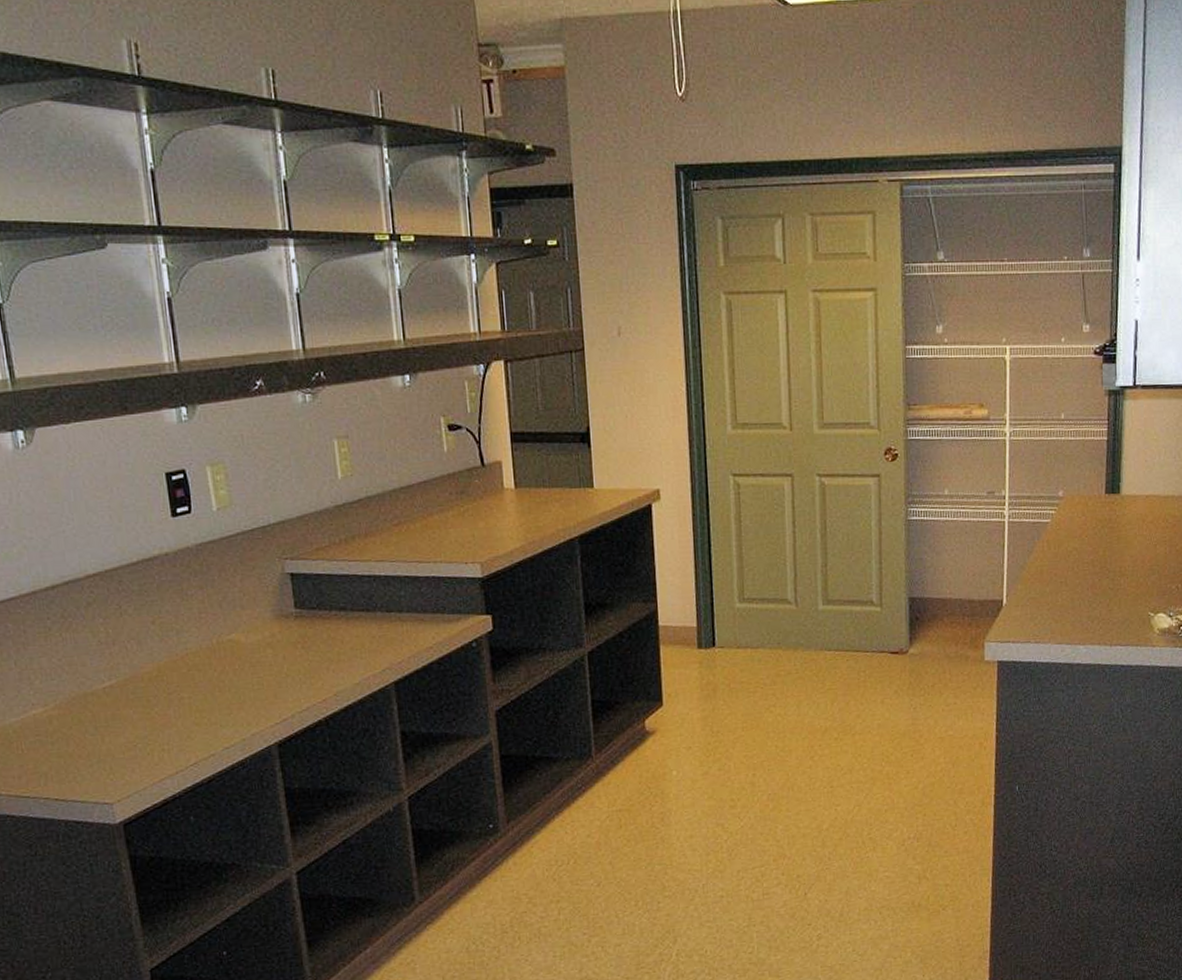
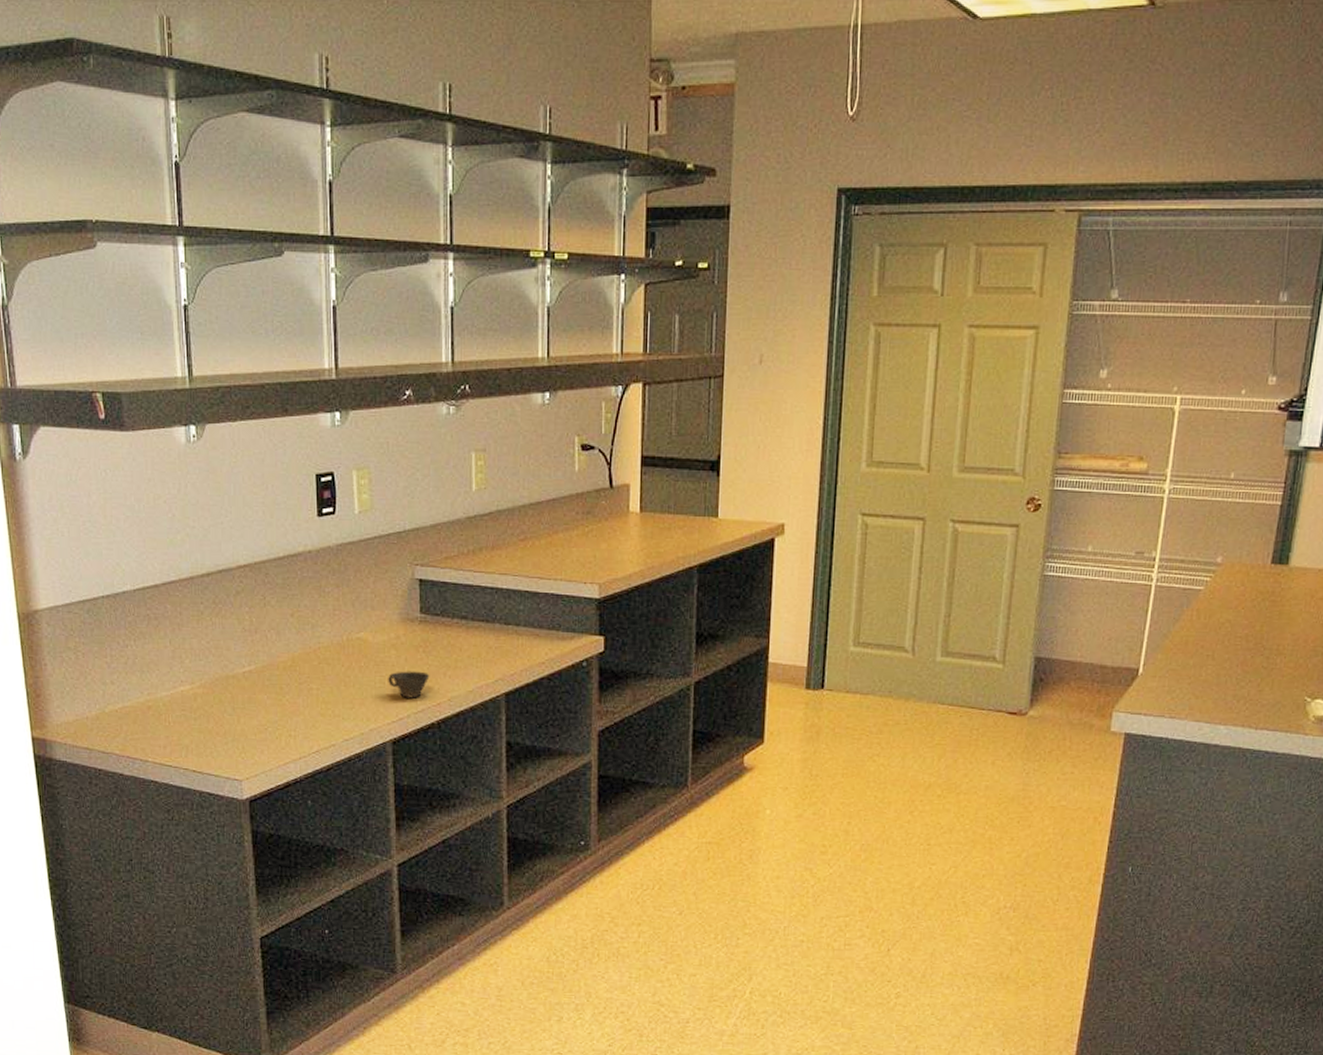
cup: none [266,668,312,698] -> present [388,671,430,698]

